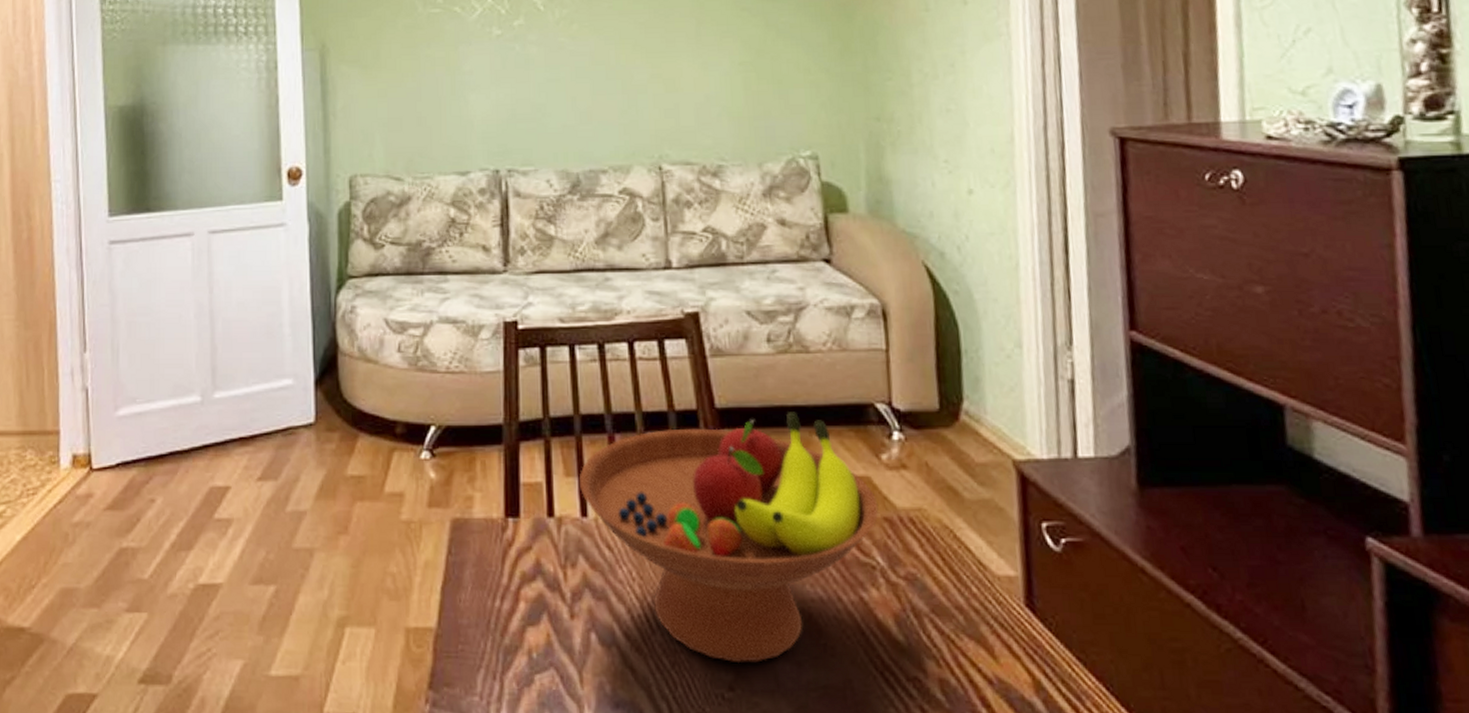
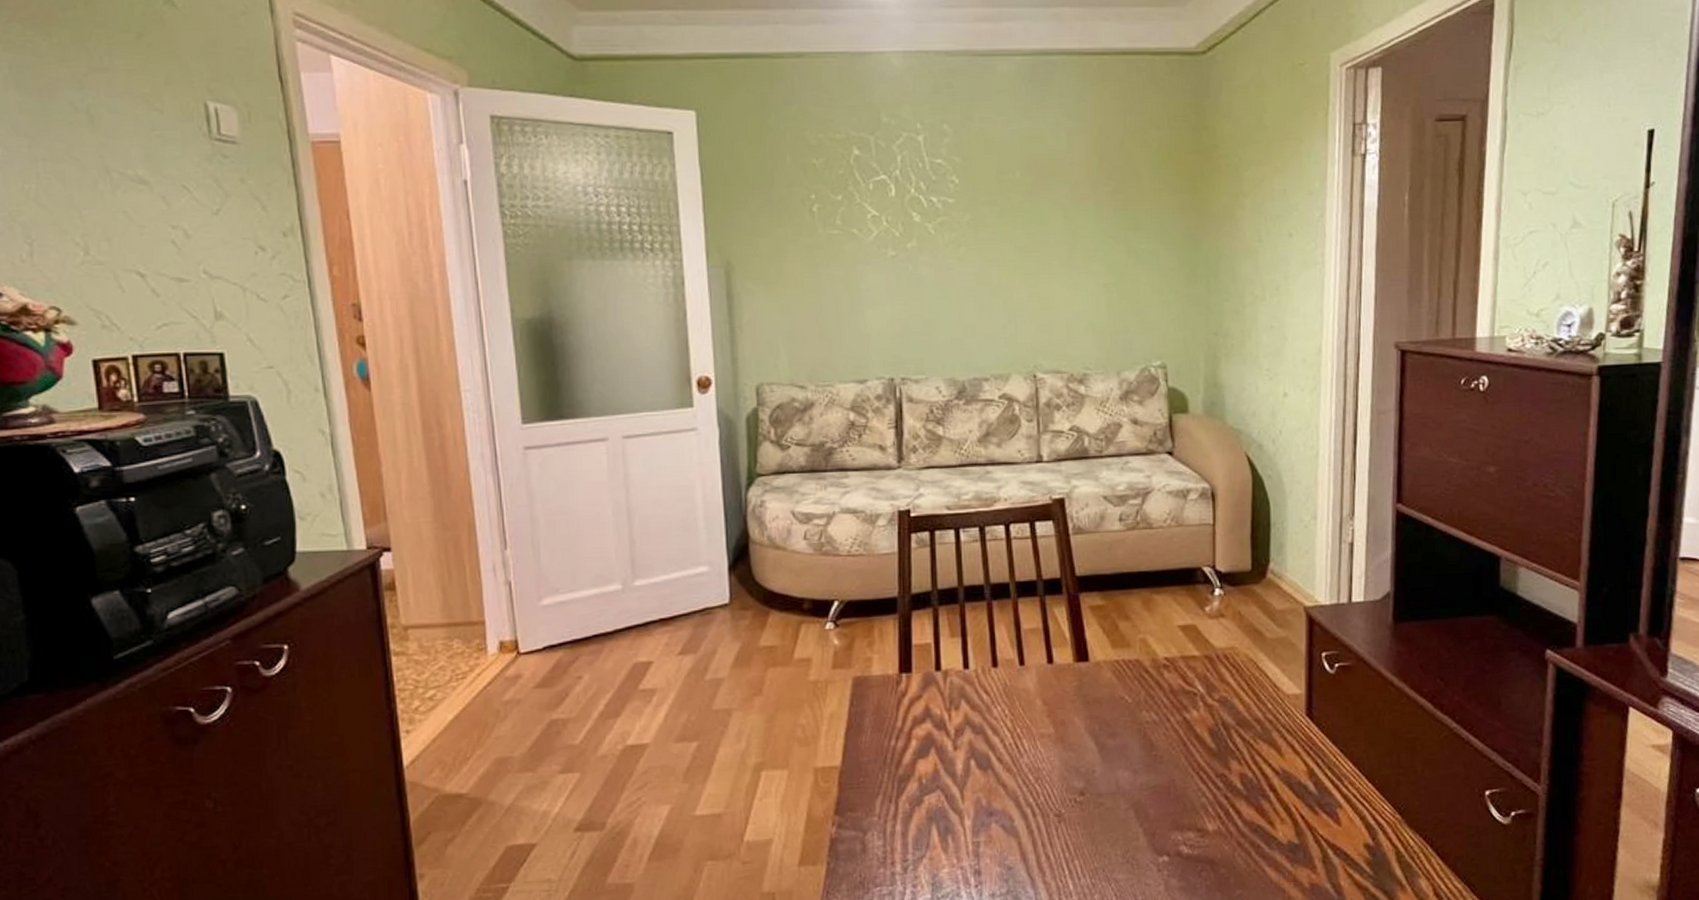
fruit bowl: present [580,412,879,664] -> none [963,576,1201,775]

